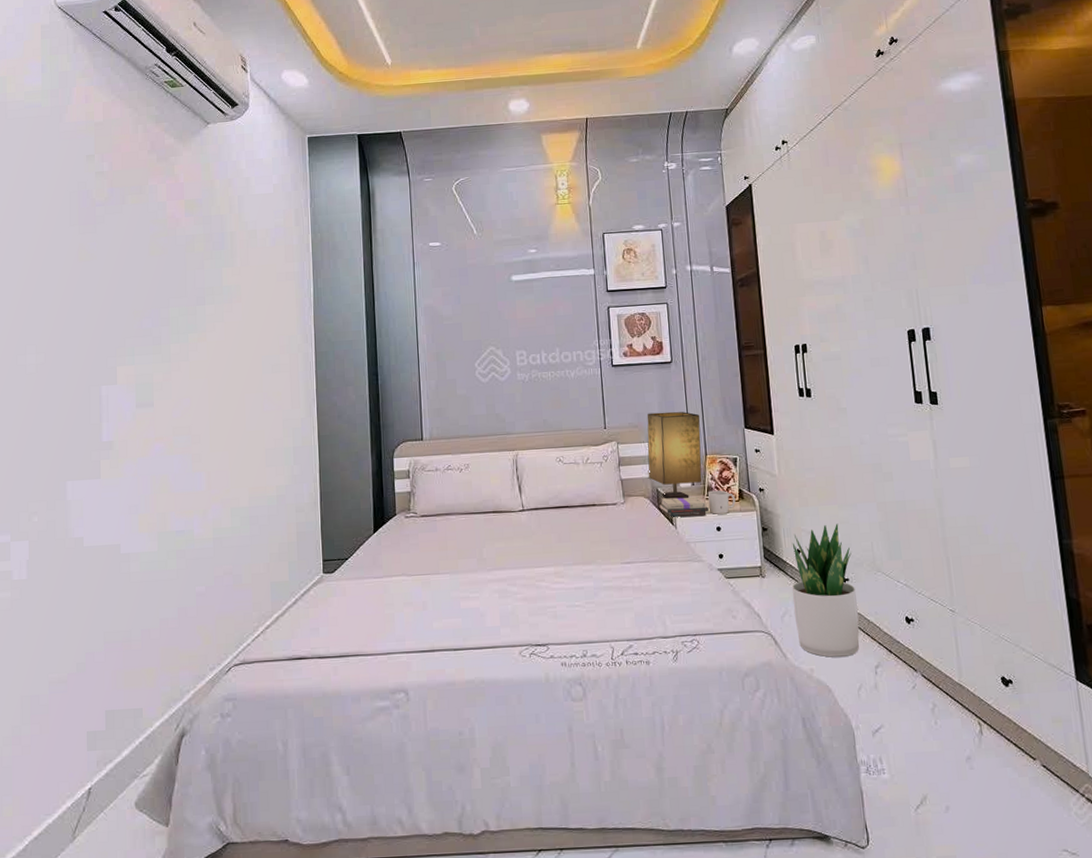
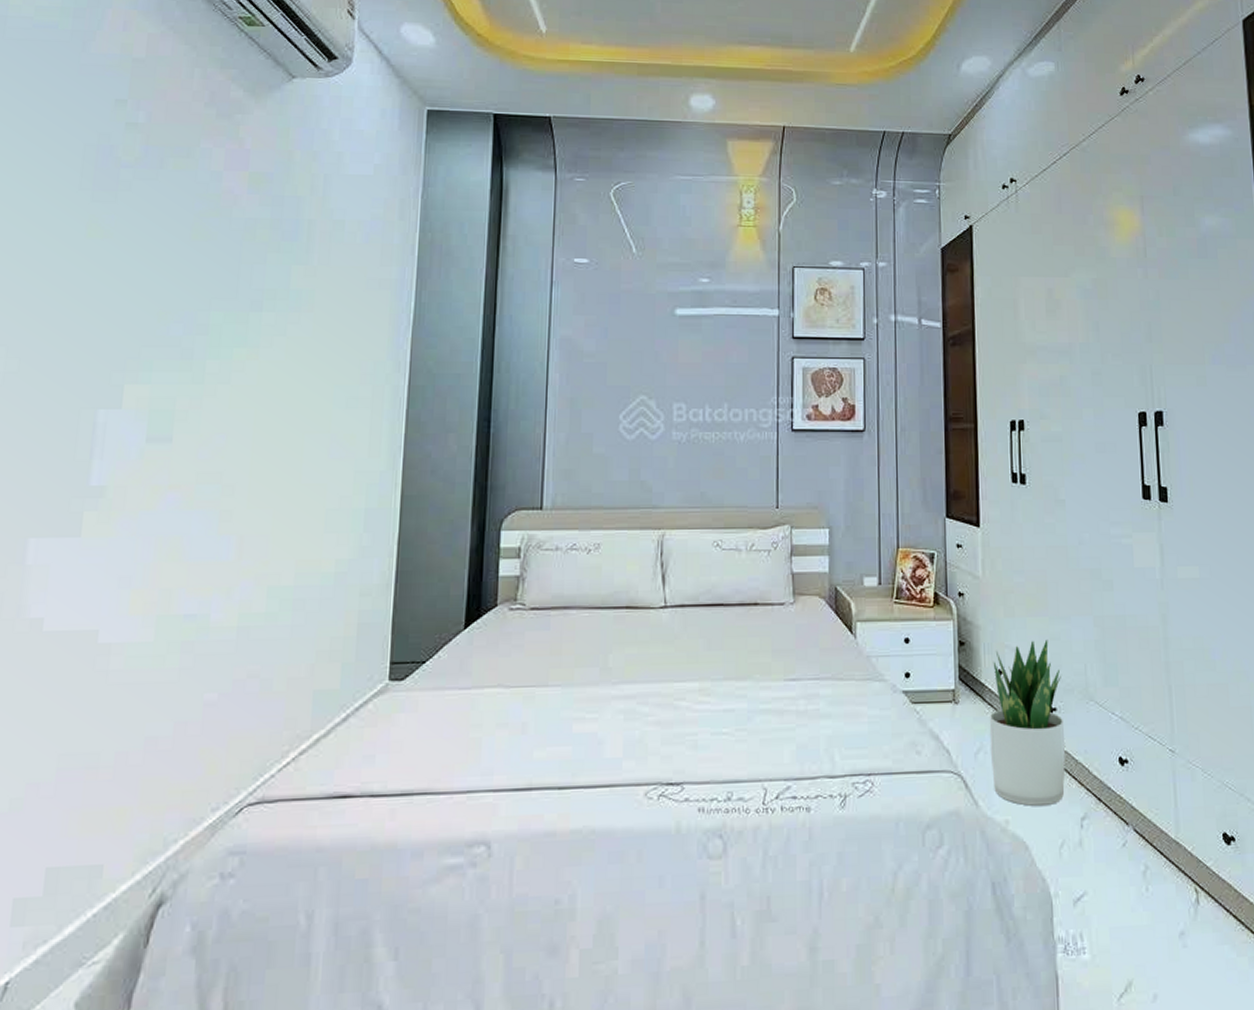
table lamp: present [647,412,702,499] -> none [827,491,894,602]
books: present [659,497,709,517] -> none [836,599,896,625]
mug: present [707,490,736,515] -> none [896,592,929,624]

